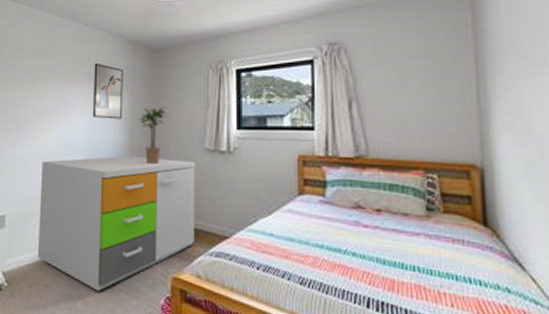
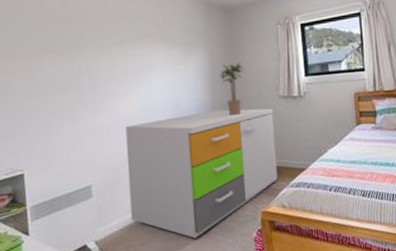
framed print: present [93,62,123,119] -> none [169,24,203,78]

